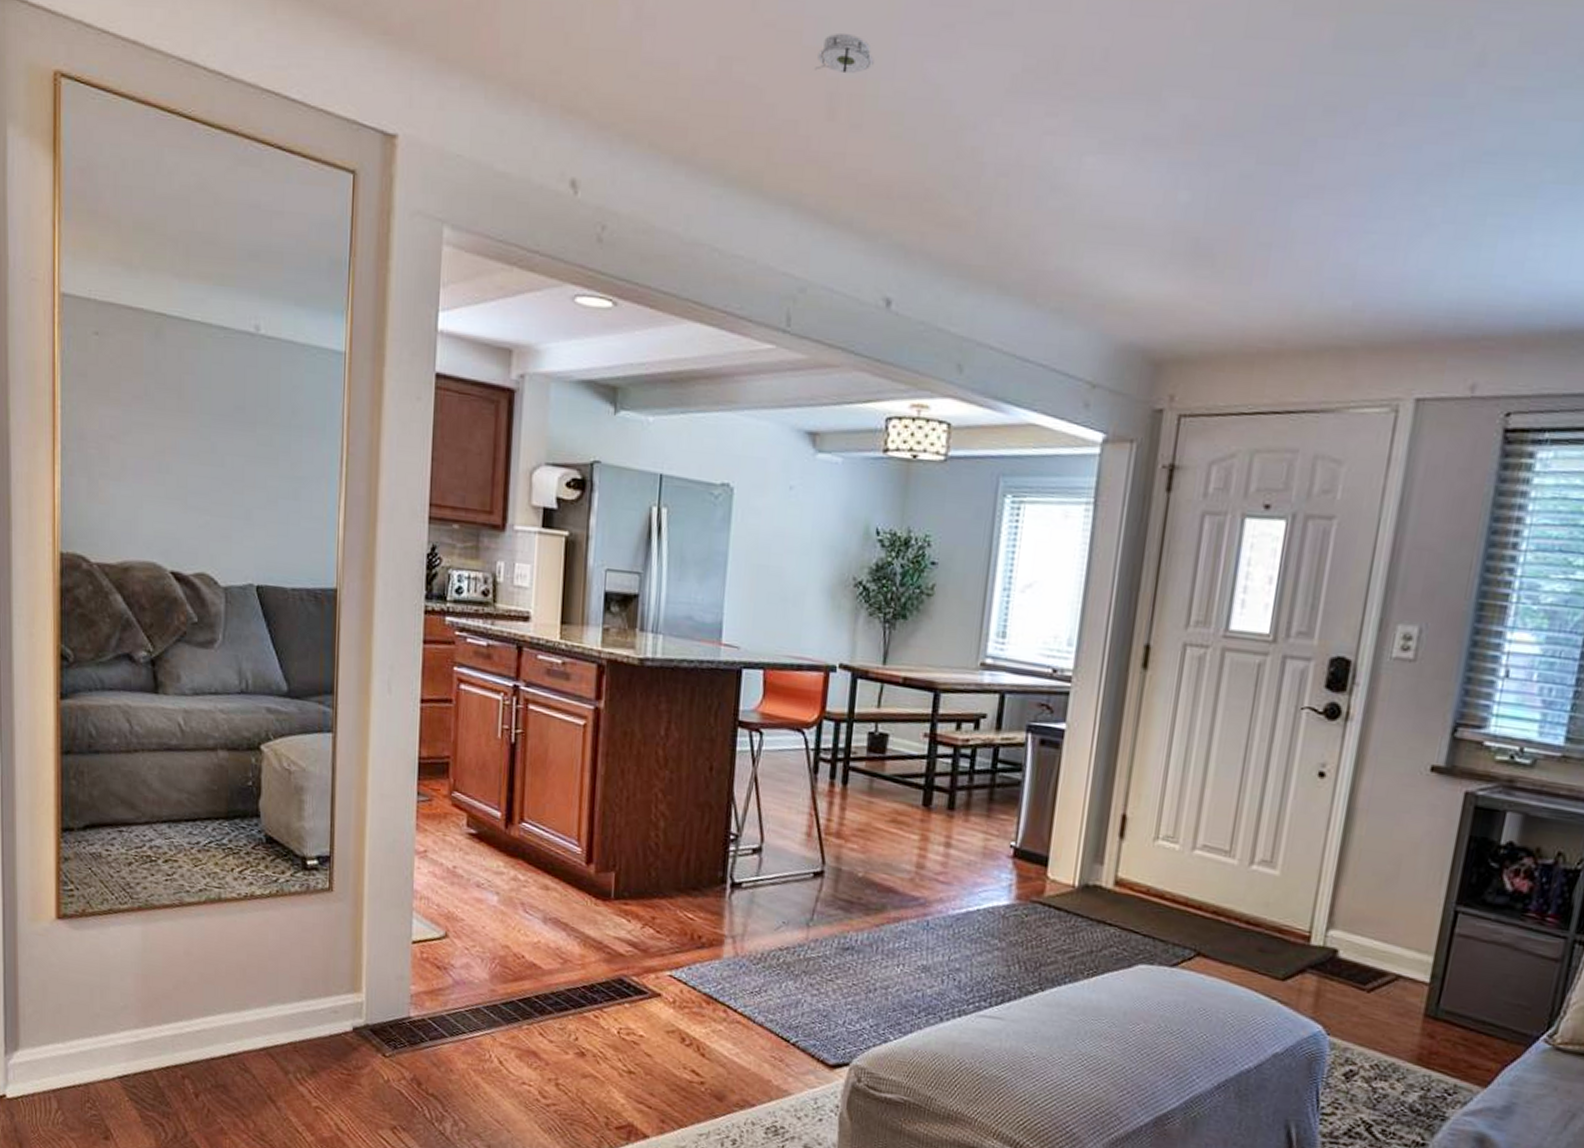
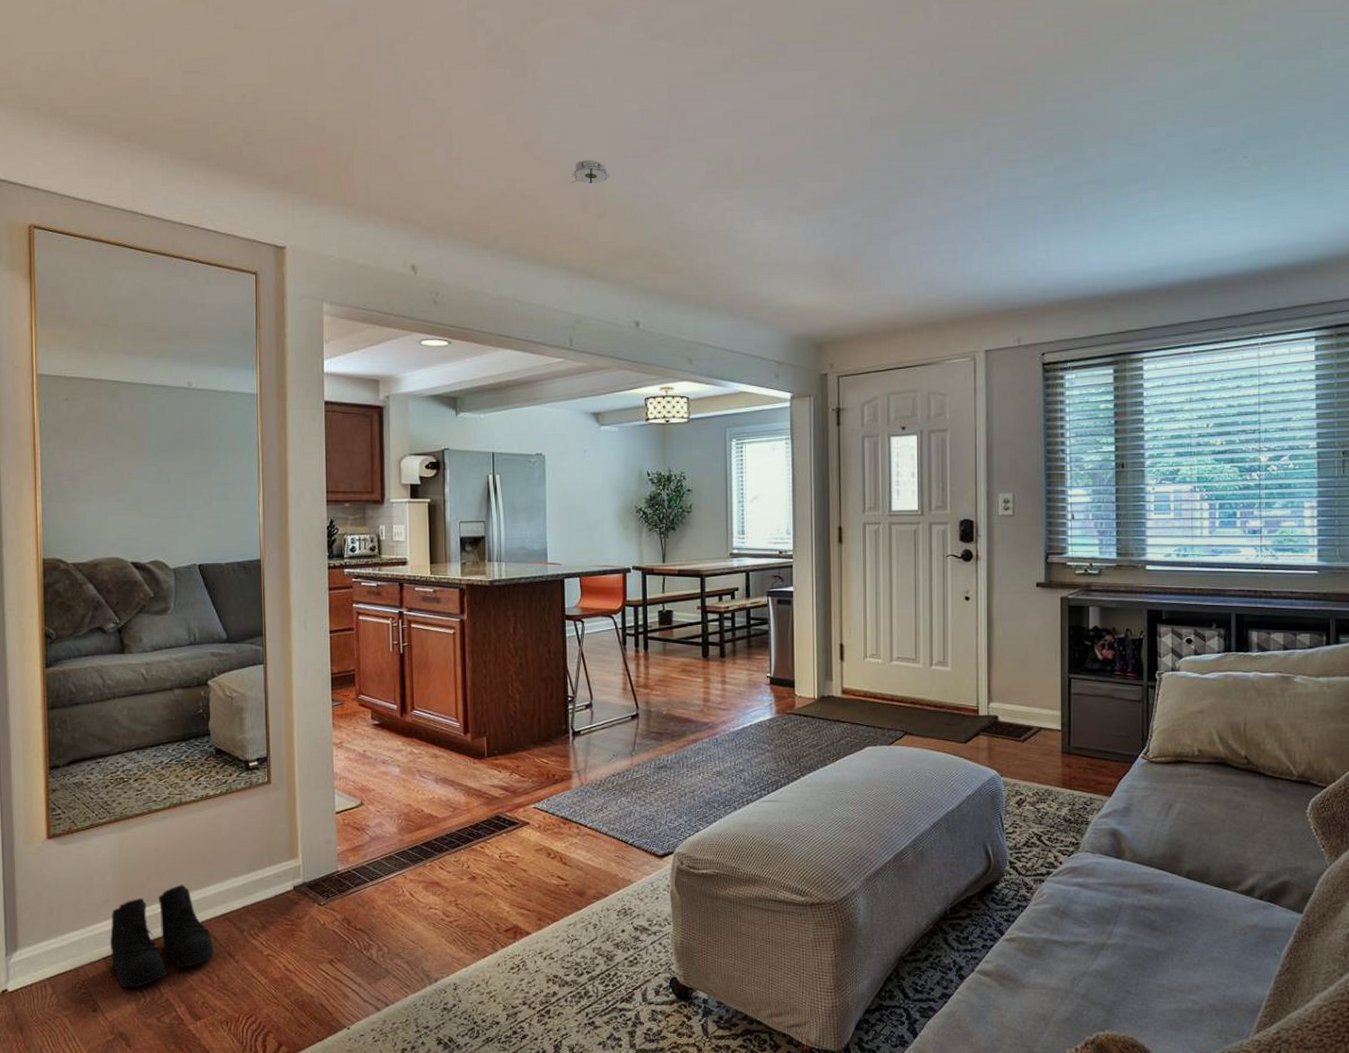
boots: none [128,1001,251,1119] -> present [110,884,214,989]

